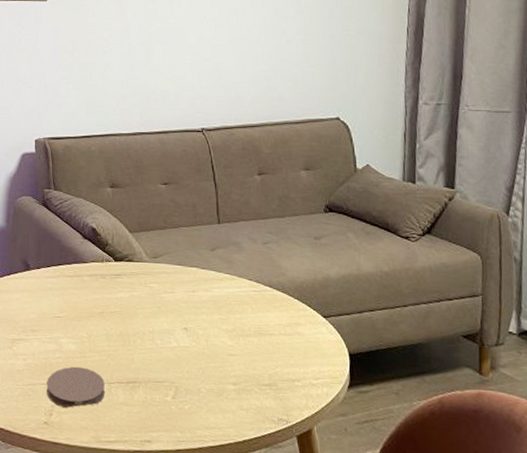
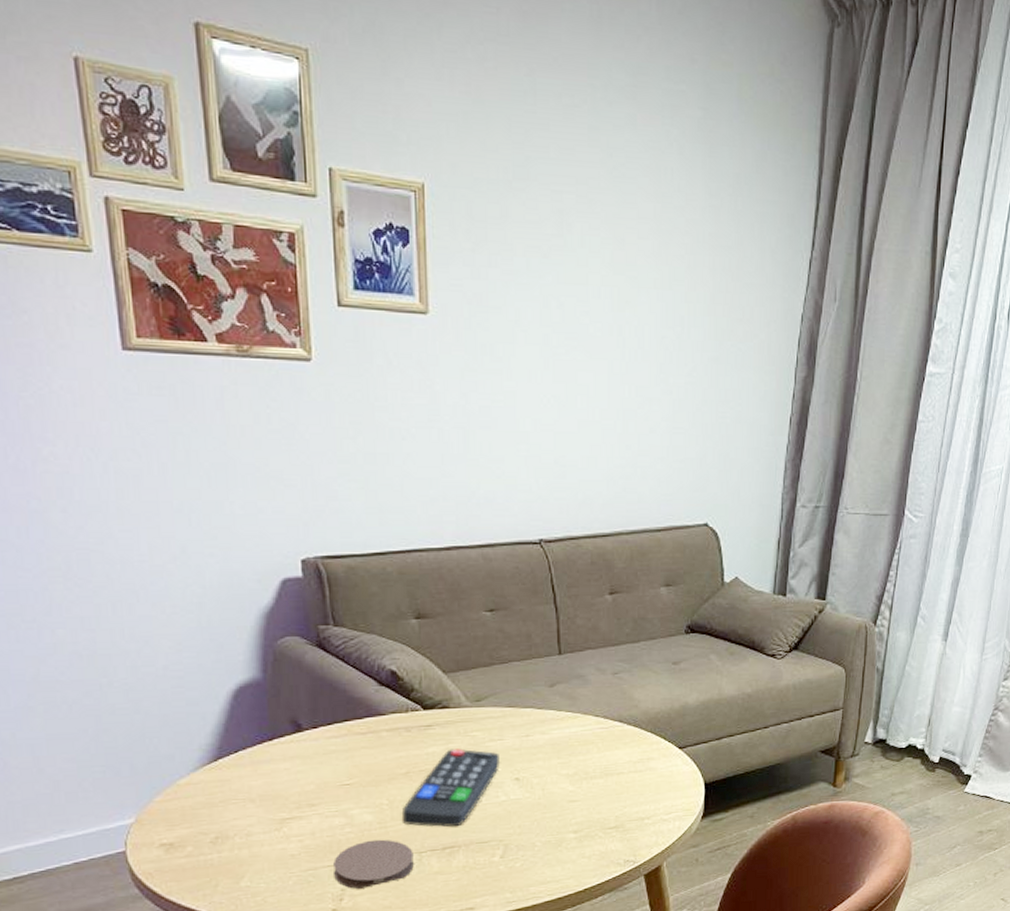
remote control: none [97,296,173,365] -> present [401,748,501,827]

